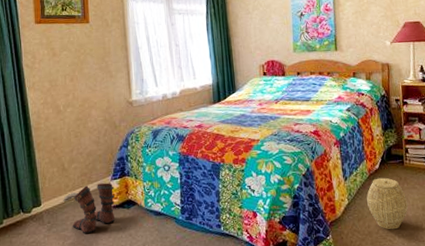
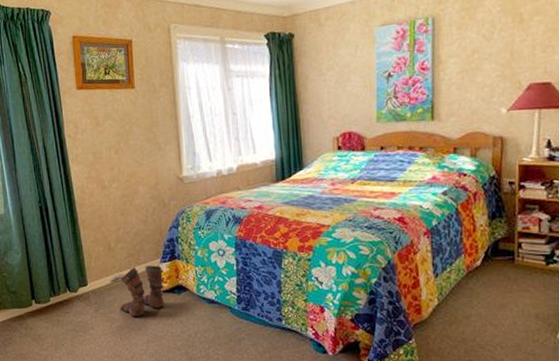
woven basket: present [366,177,409,230] -> none [462,276,517,338]

